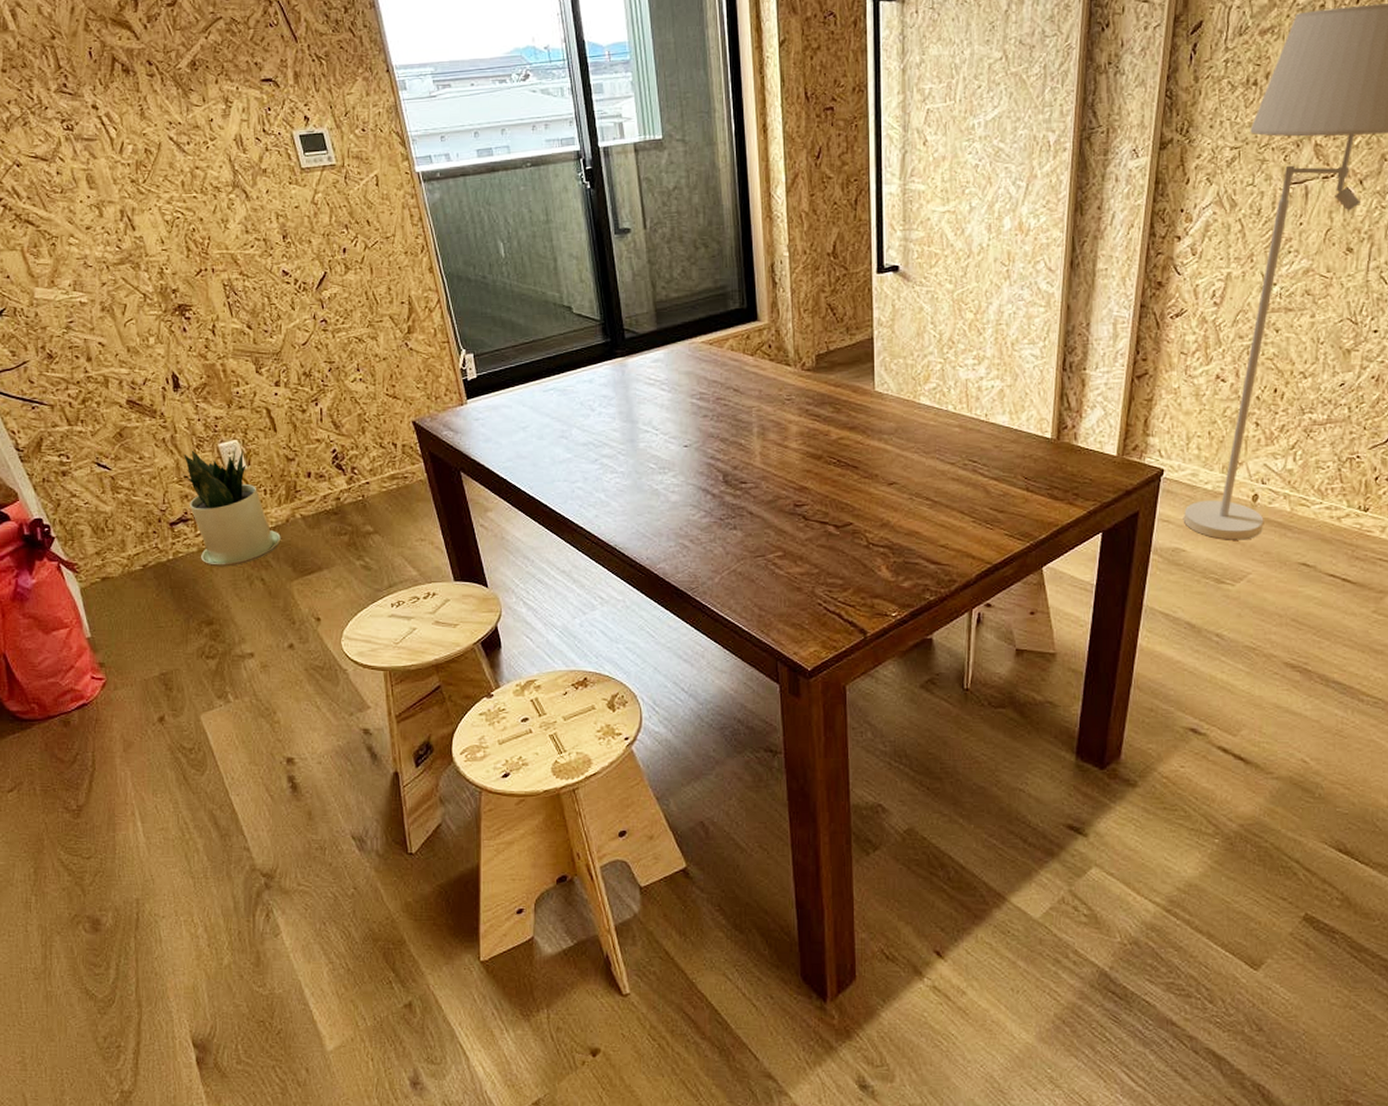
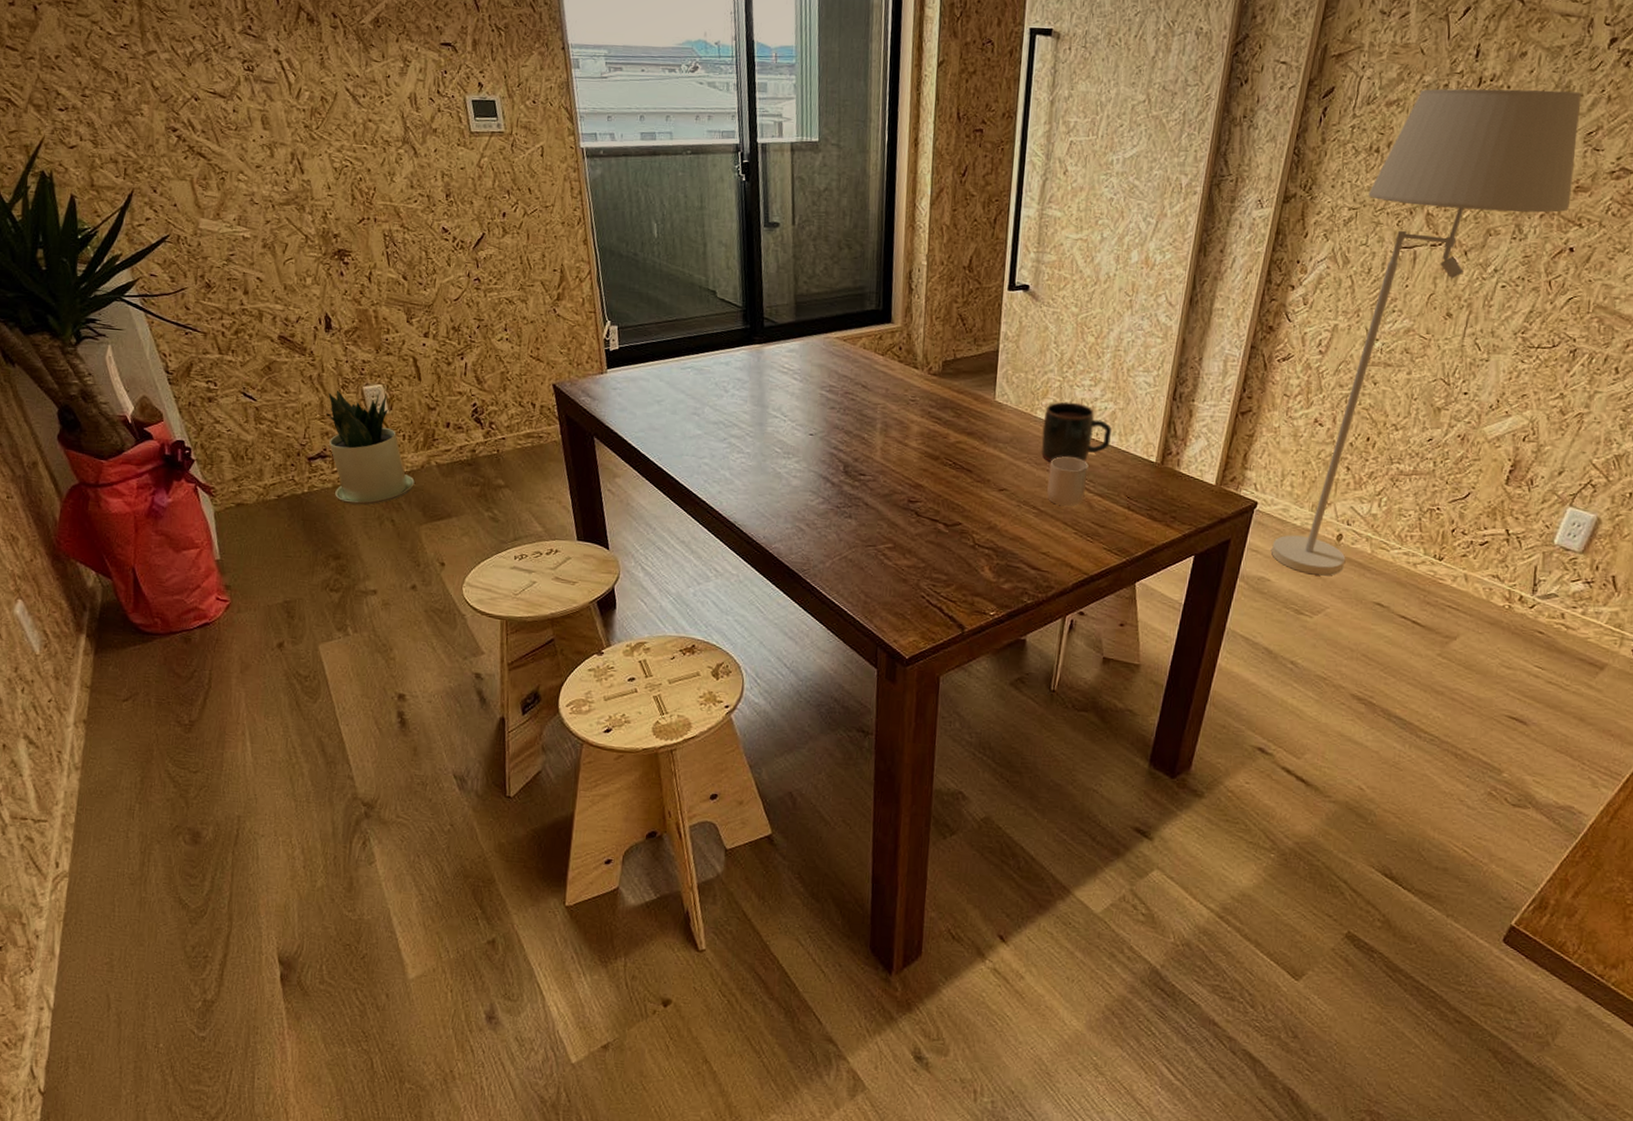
mug: none [928,384,1002,449] -> present [1041,401,1112,462]
cup: none [938,442,980,495] -> present [1046,456,1089,507]

